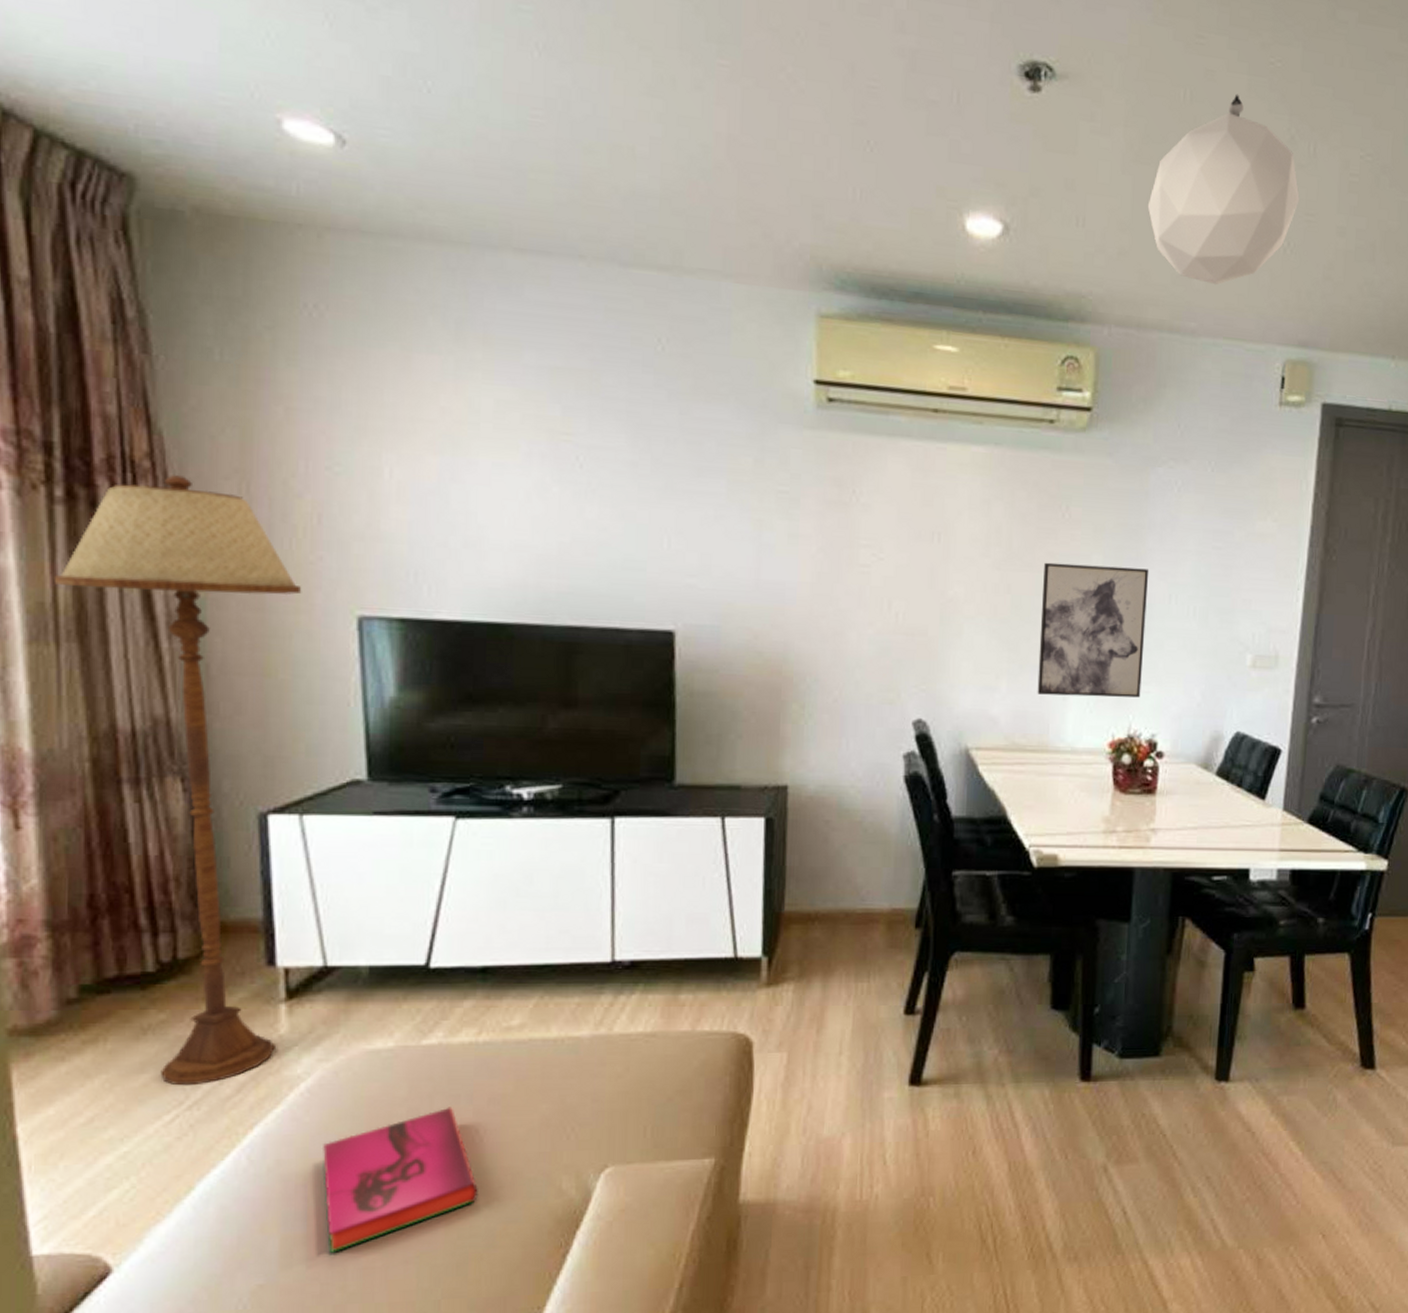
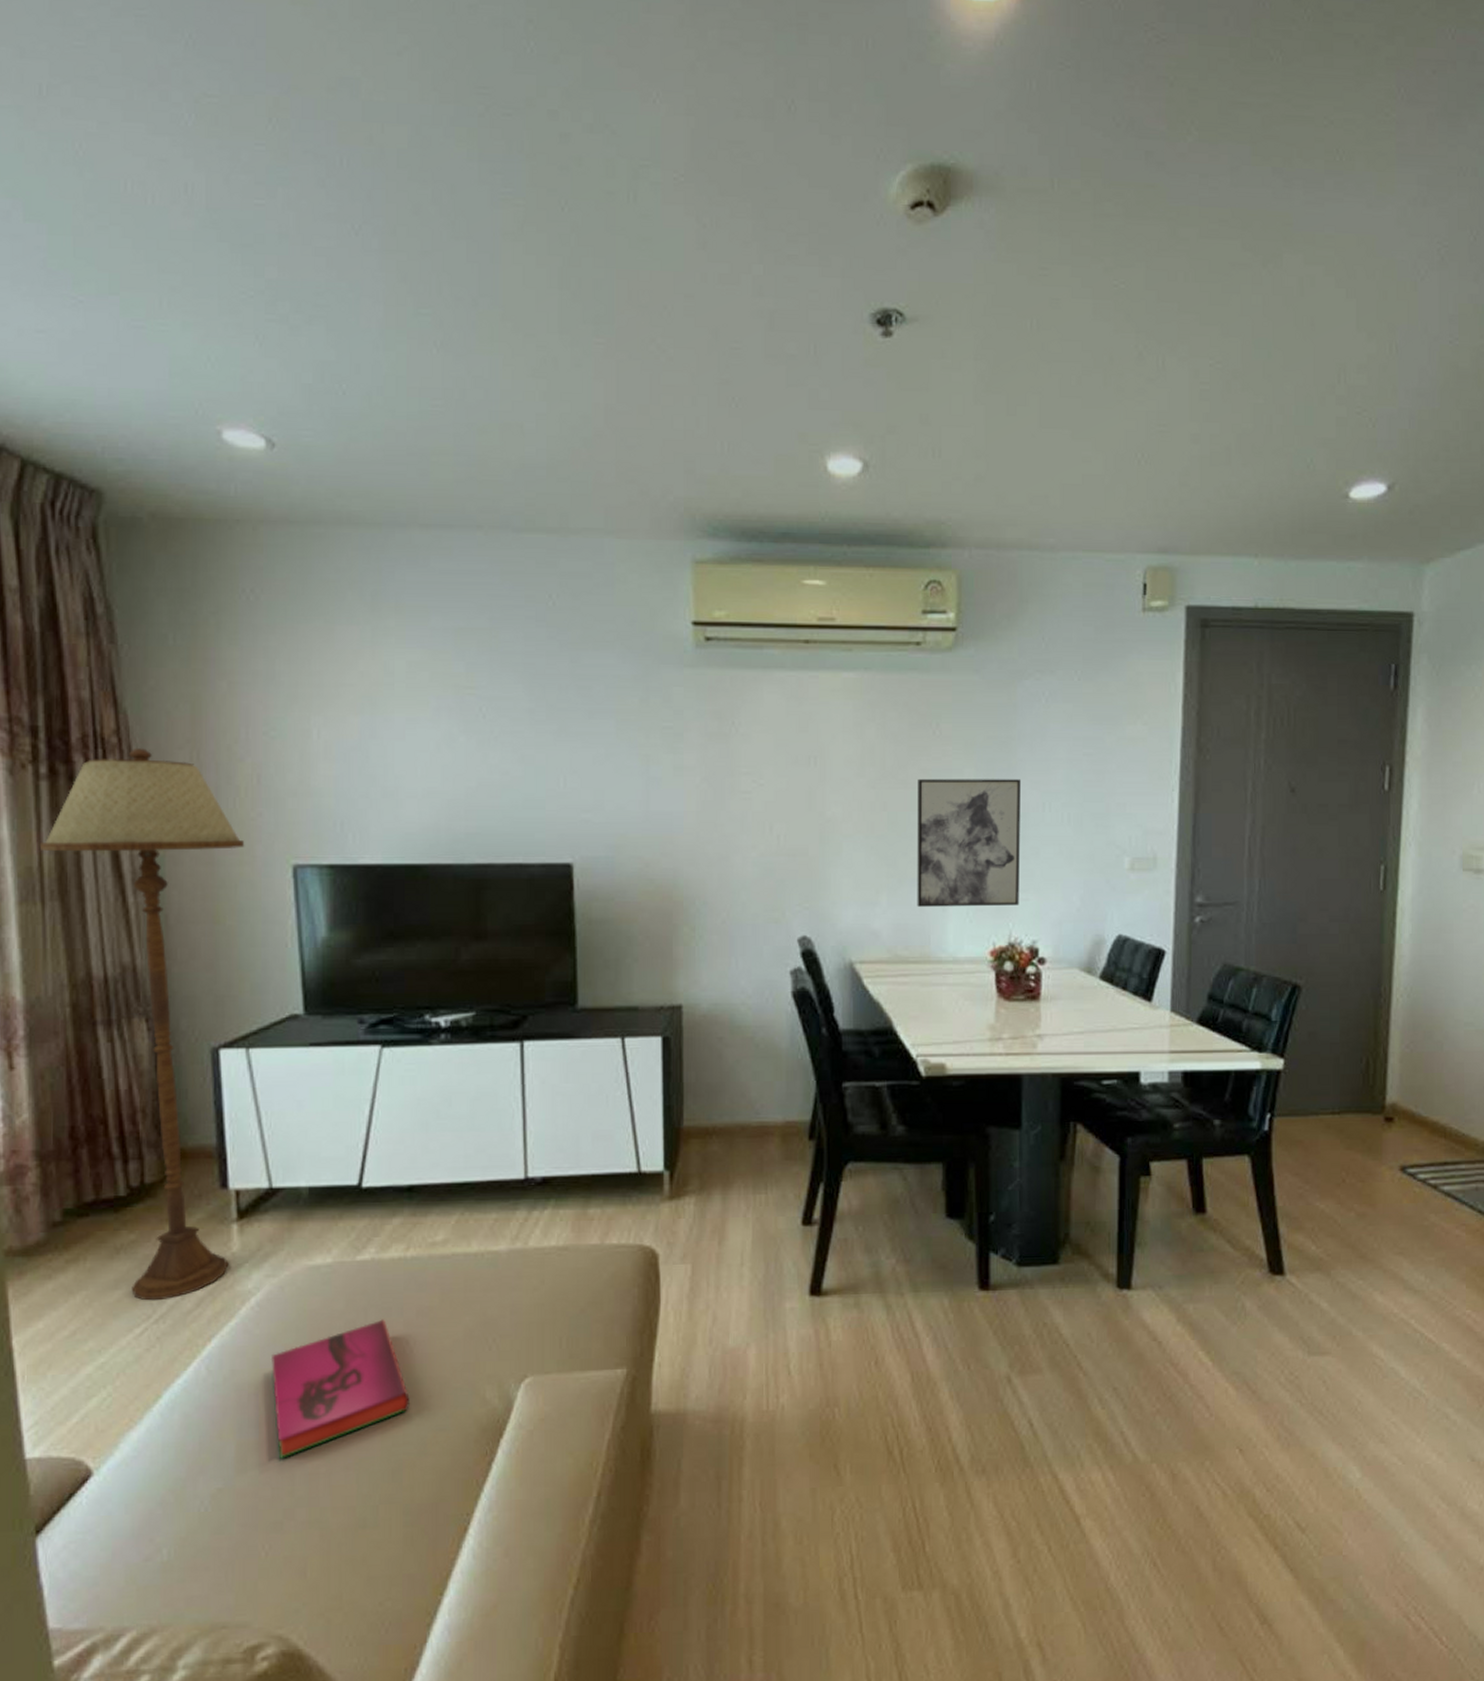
pendant lamp: present [1147,93,1300,285] -> none [1000,318,1151,500]

